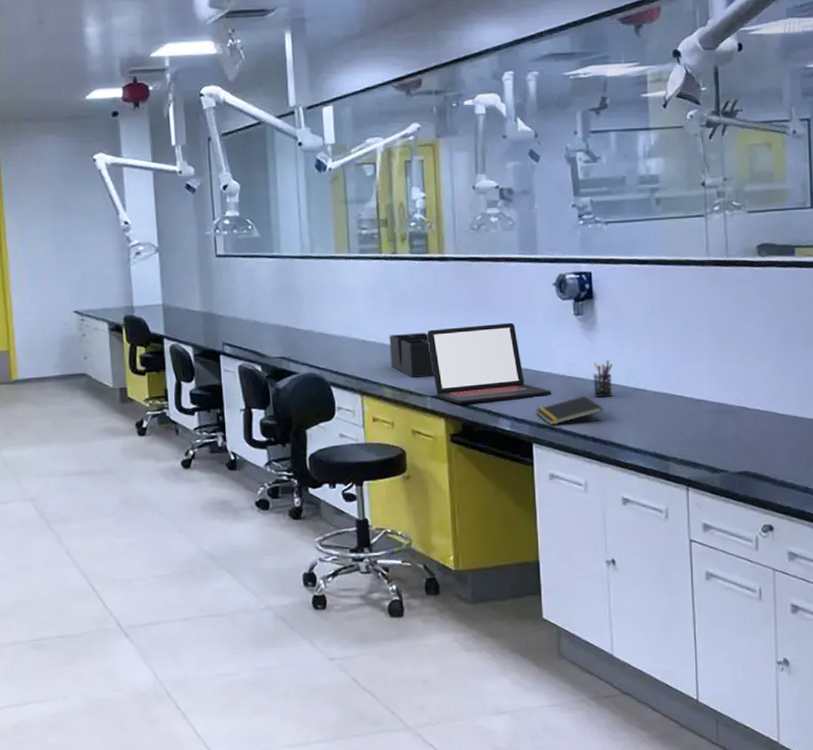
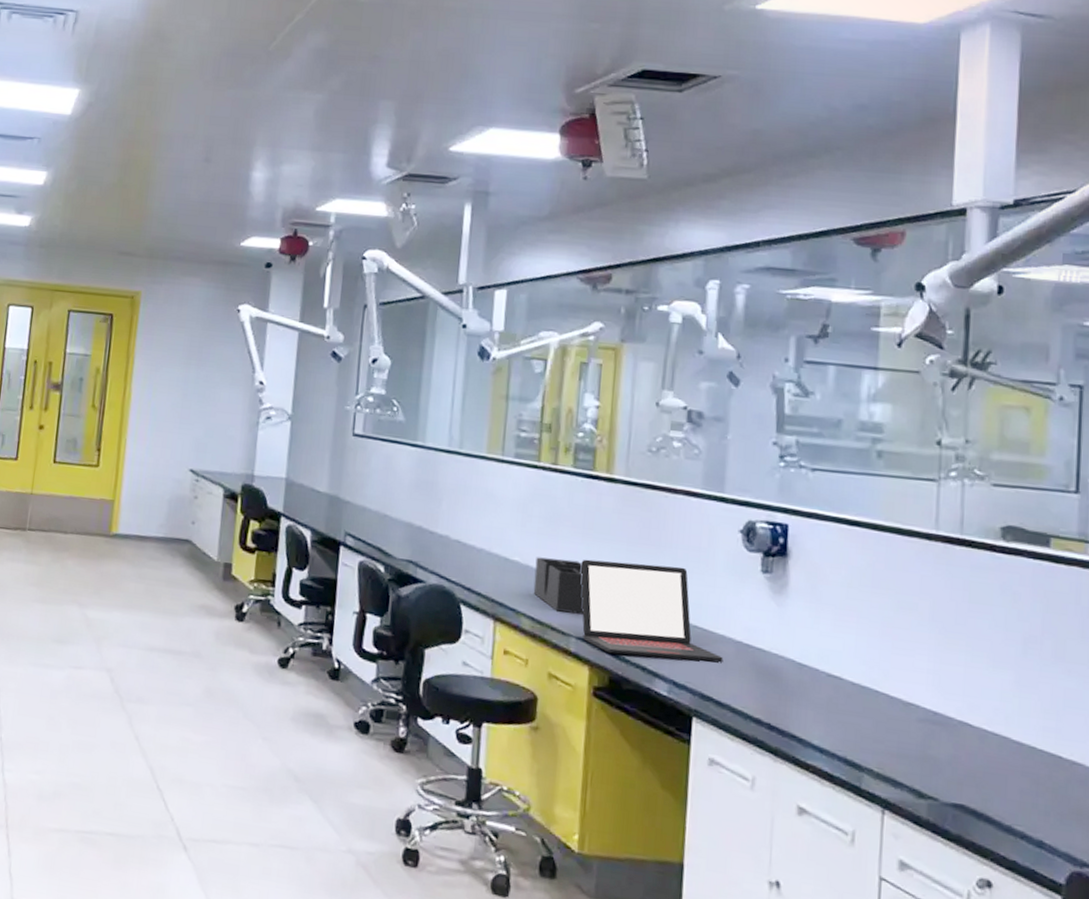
notepad: present [535,395,603,425] -> none [700,670,785,700]
pen holder: present [593,359,613,397] -> none [776,632,804,678]

